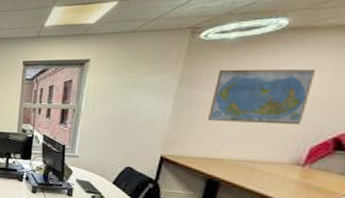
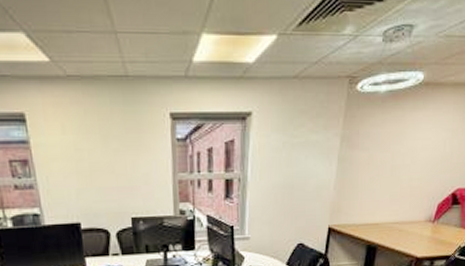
world map: present [207,68,316,125] -> none [365,126,442,184]

